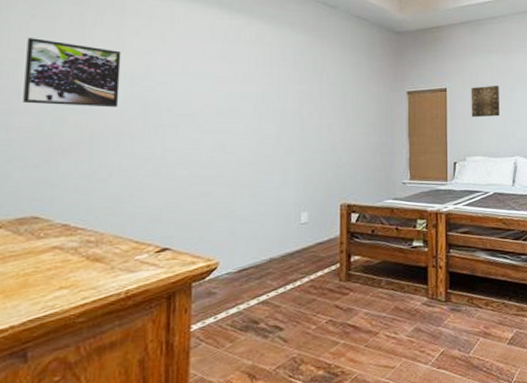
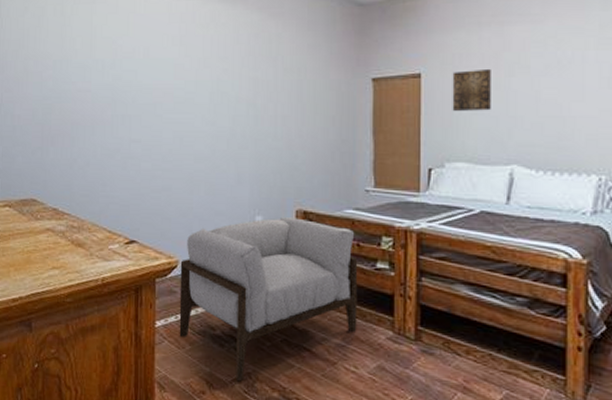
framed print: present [23,38,121,108] -> none [22,29,94,96]
armchair: none [218,211,397,368] -> present [179,217,358,382]

